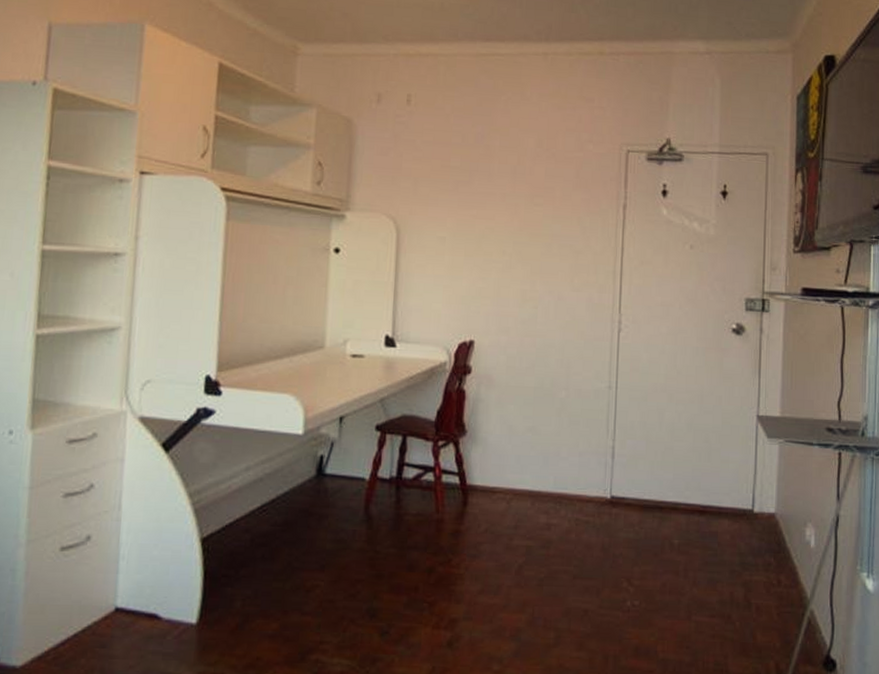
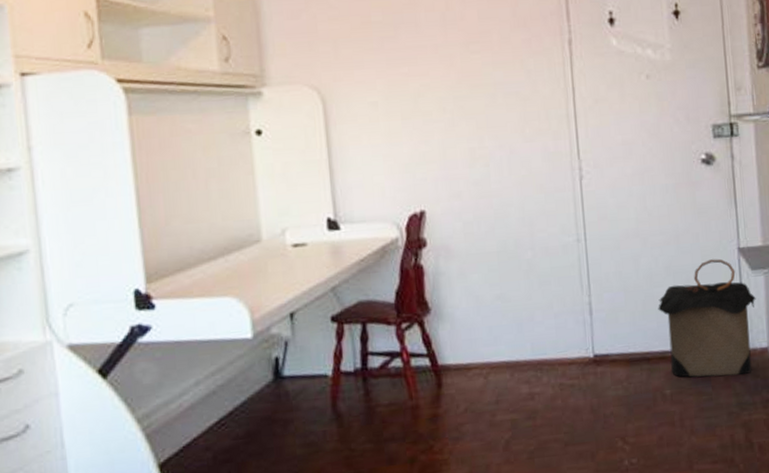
laundry hamper: none [676,422,769,536] -> present [658,258,756,378]

